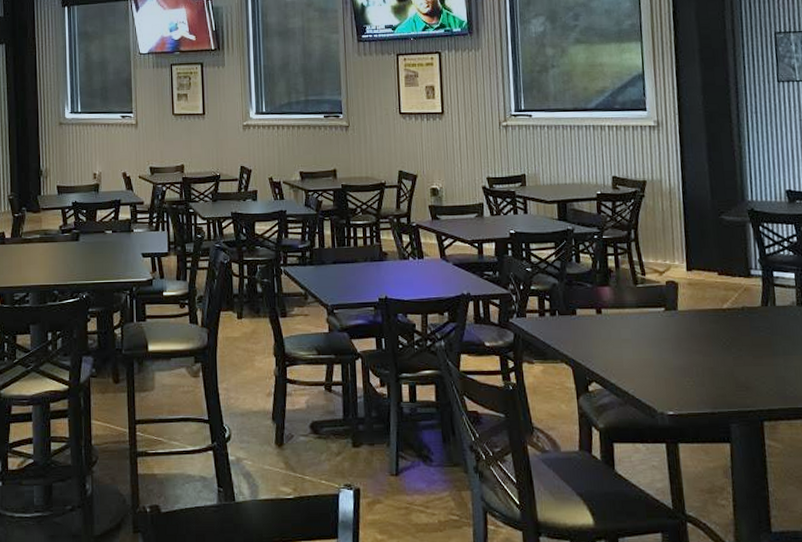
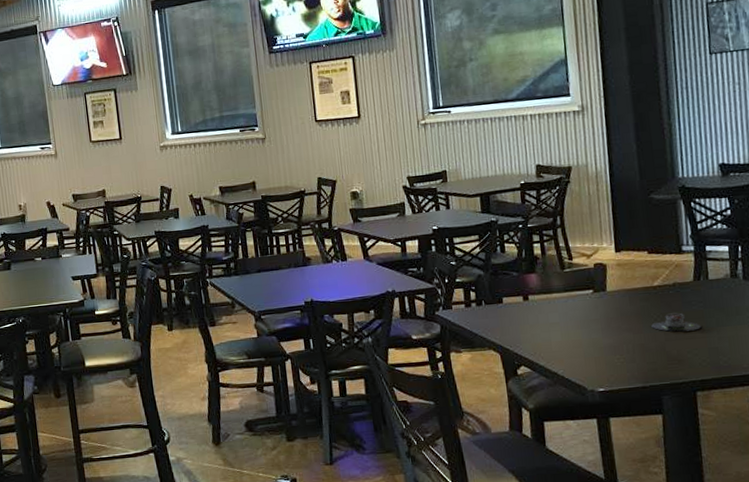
candle: none [719,338,769,358] -> present [650,313,701,332]

